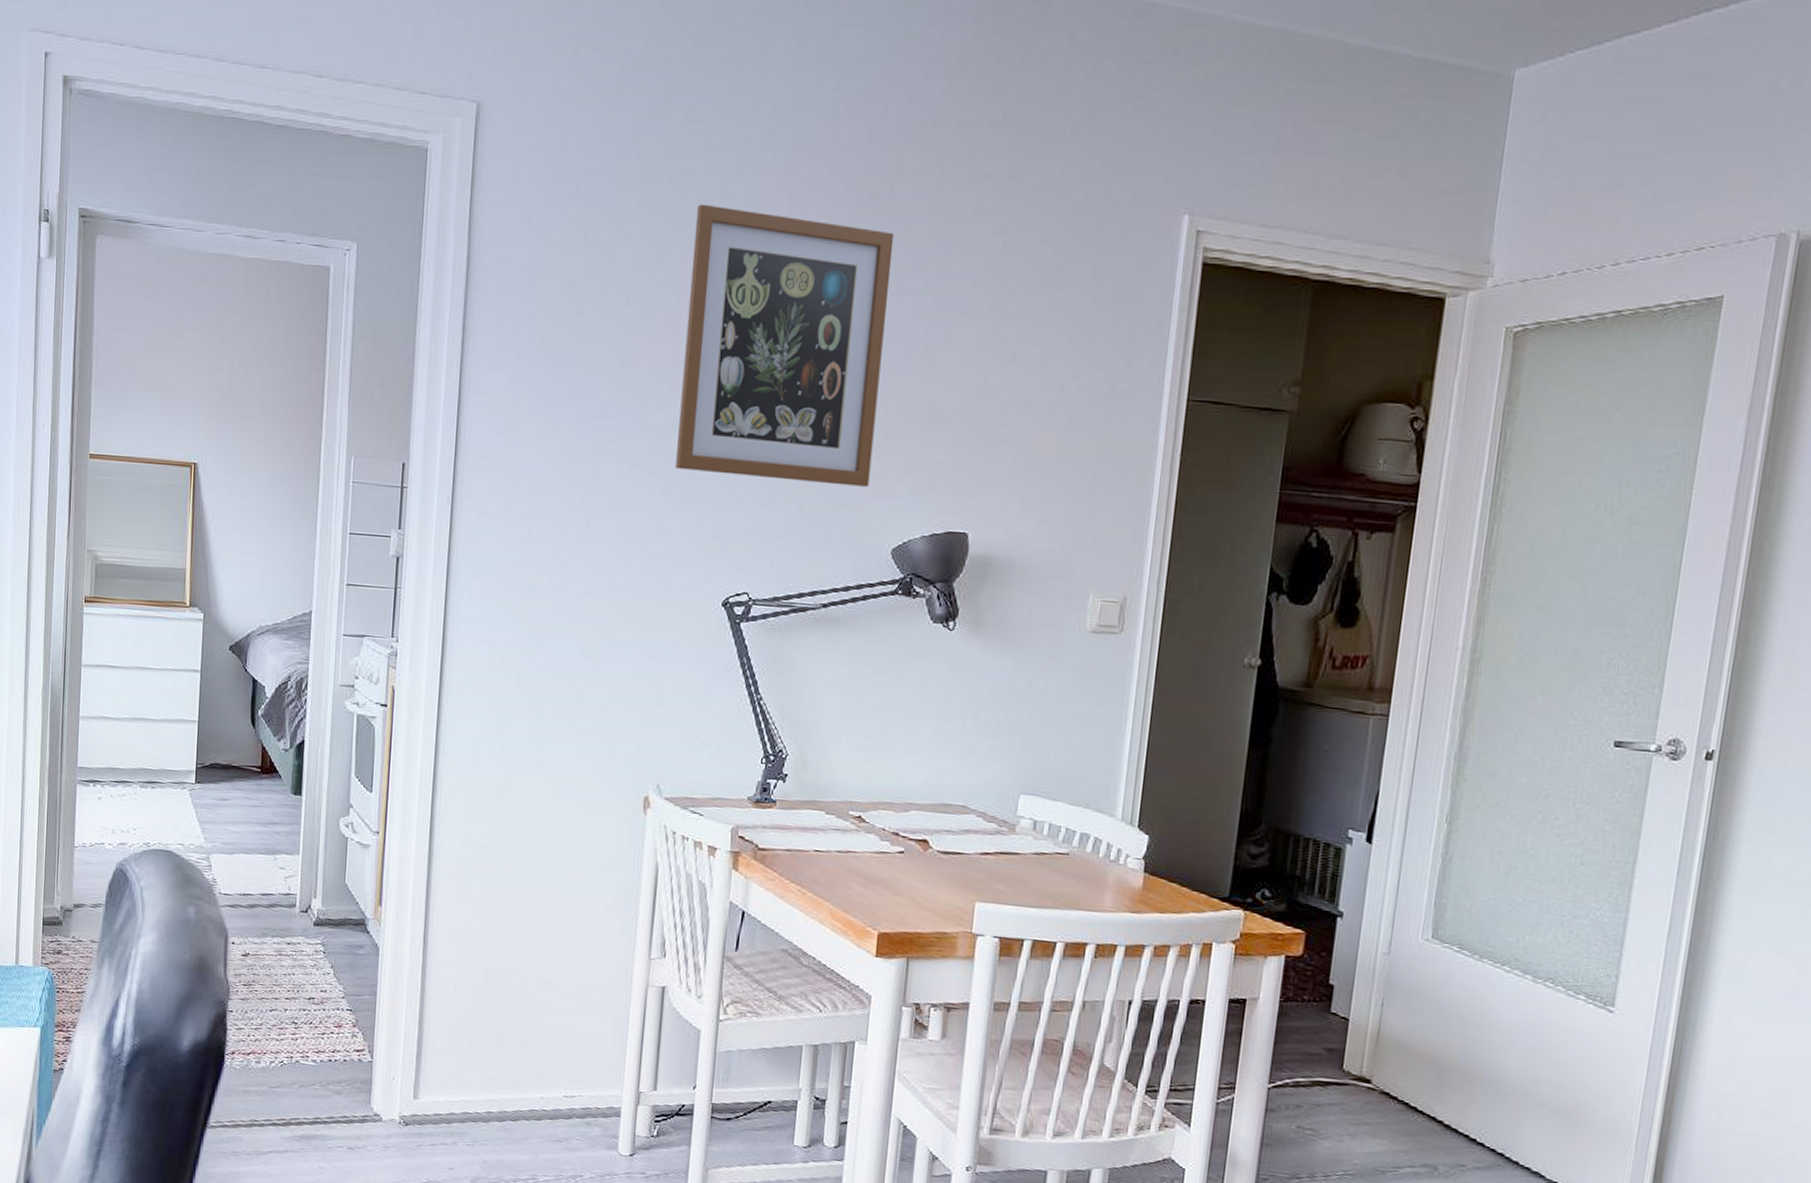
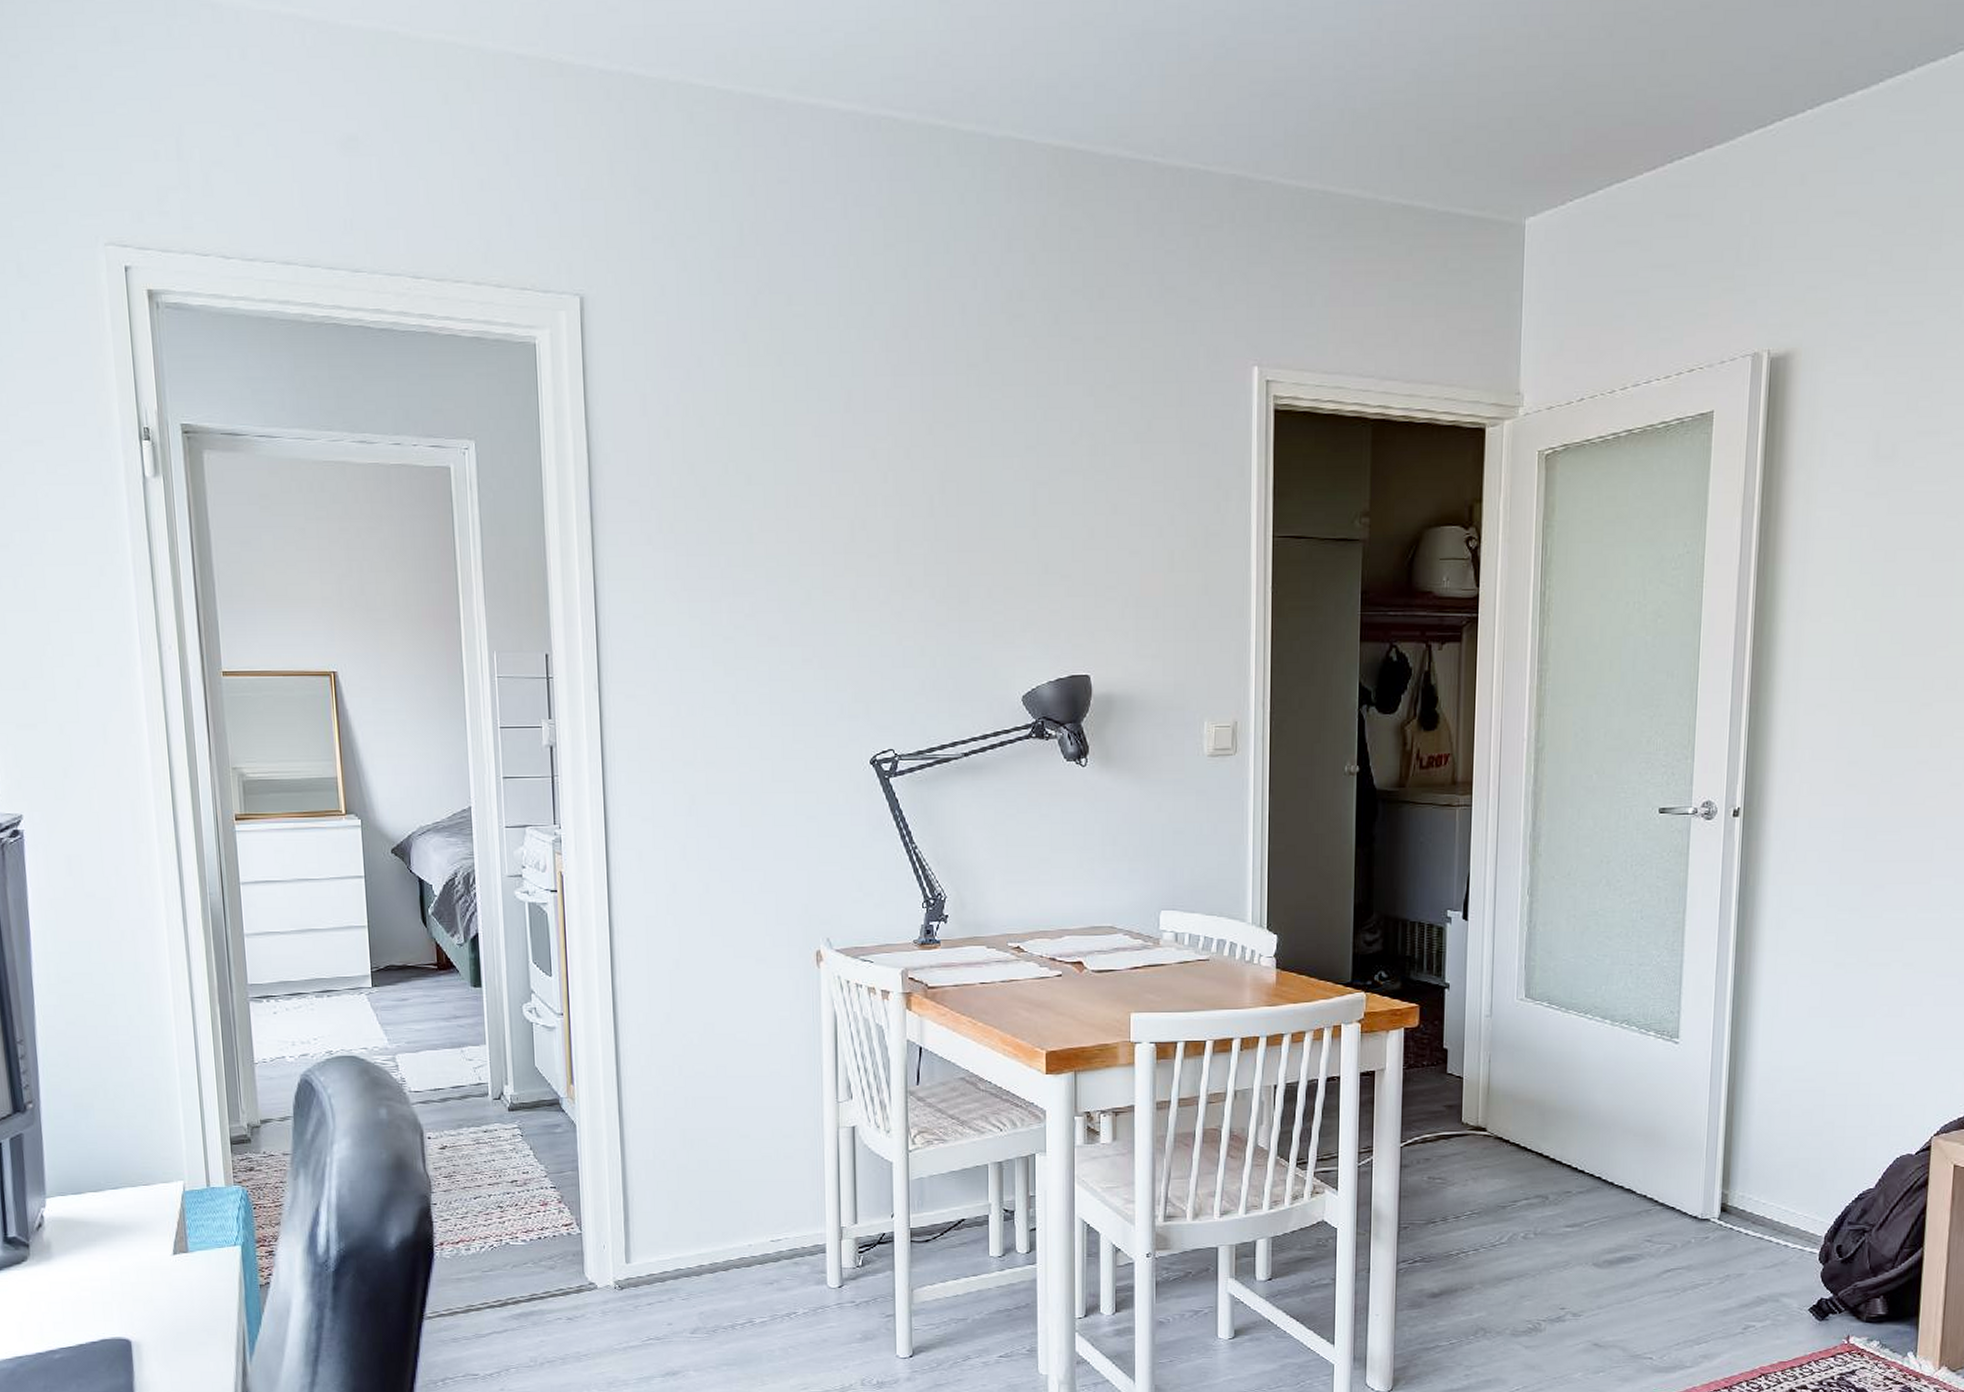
wall art: present [675,204,895,487] -> none [806,382,995,641]

